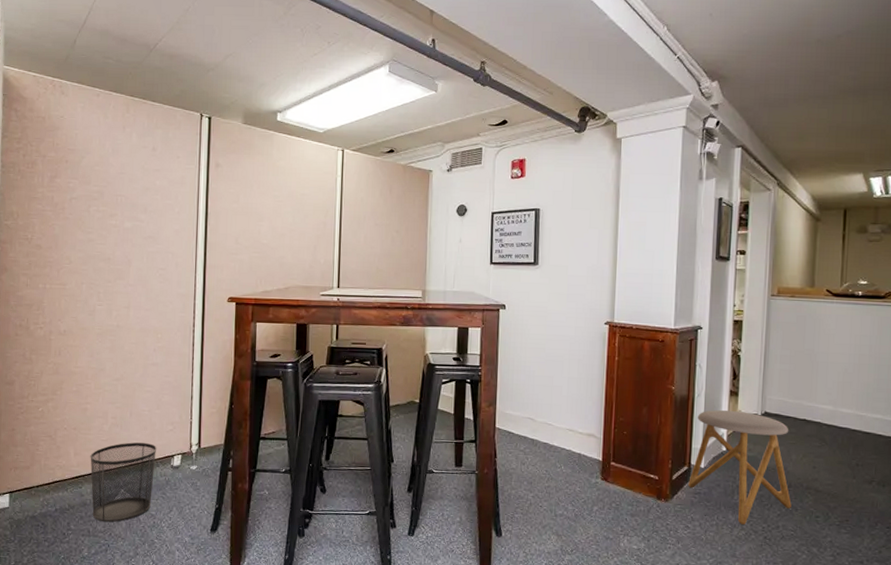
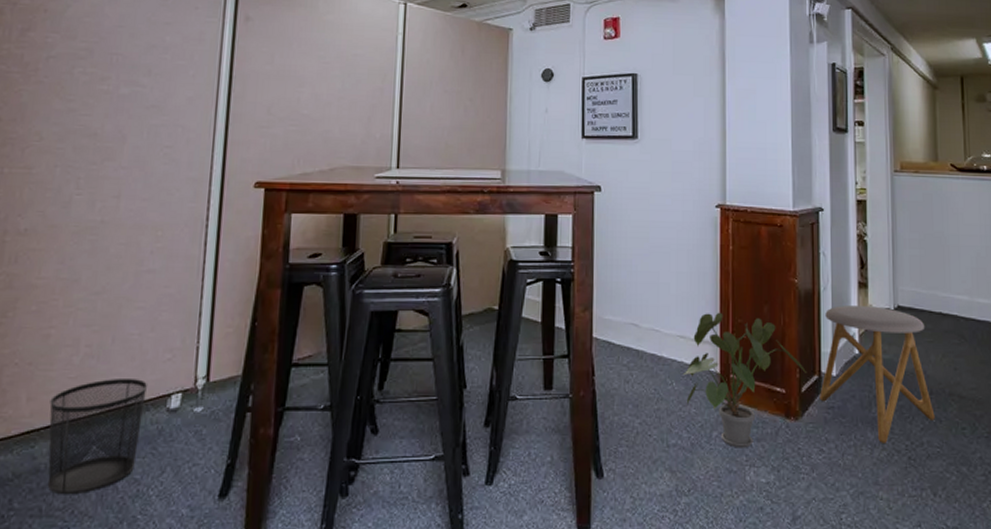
house plant: none [571,411,679,521] -> present [683,312,807,448]

